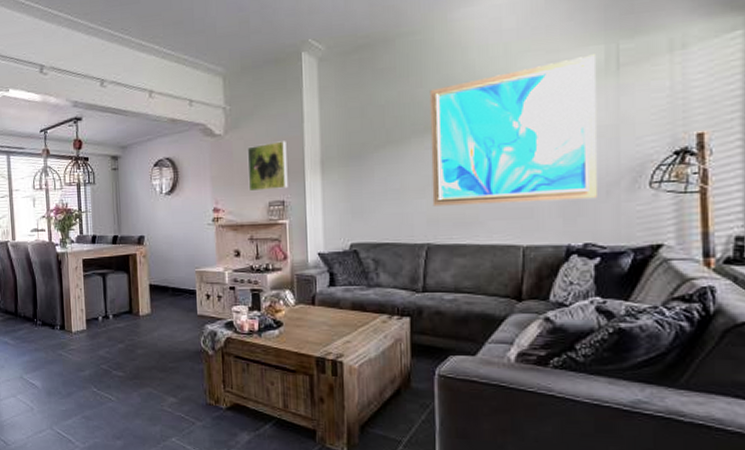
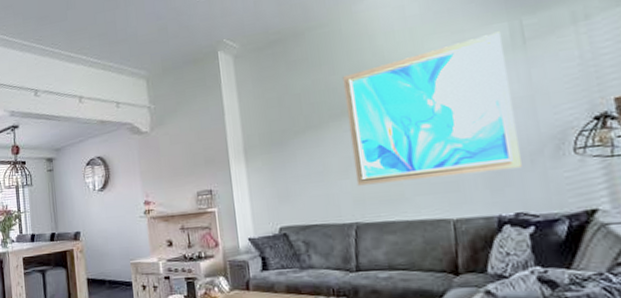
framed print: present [247,141,288,192] -> none [172,133,214,184]

